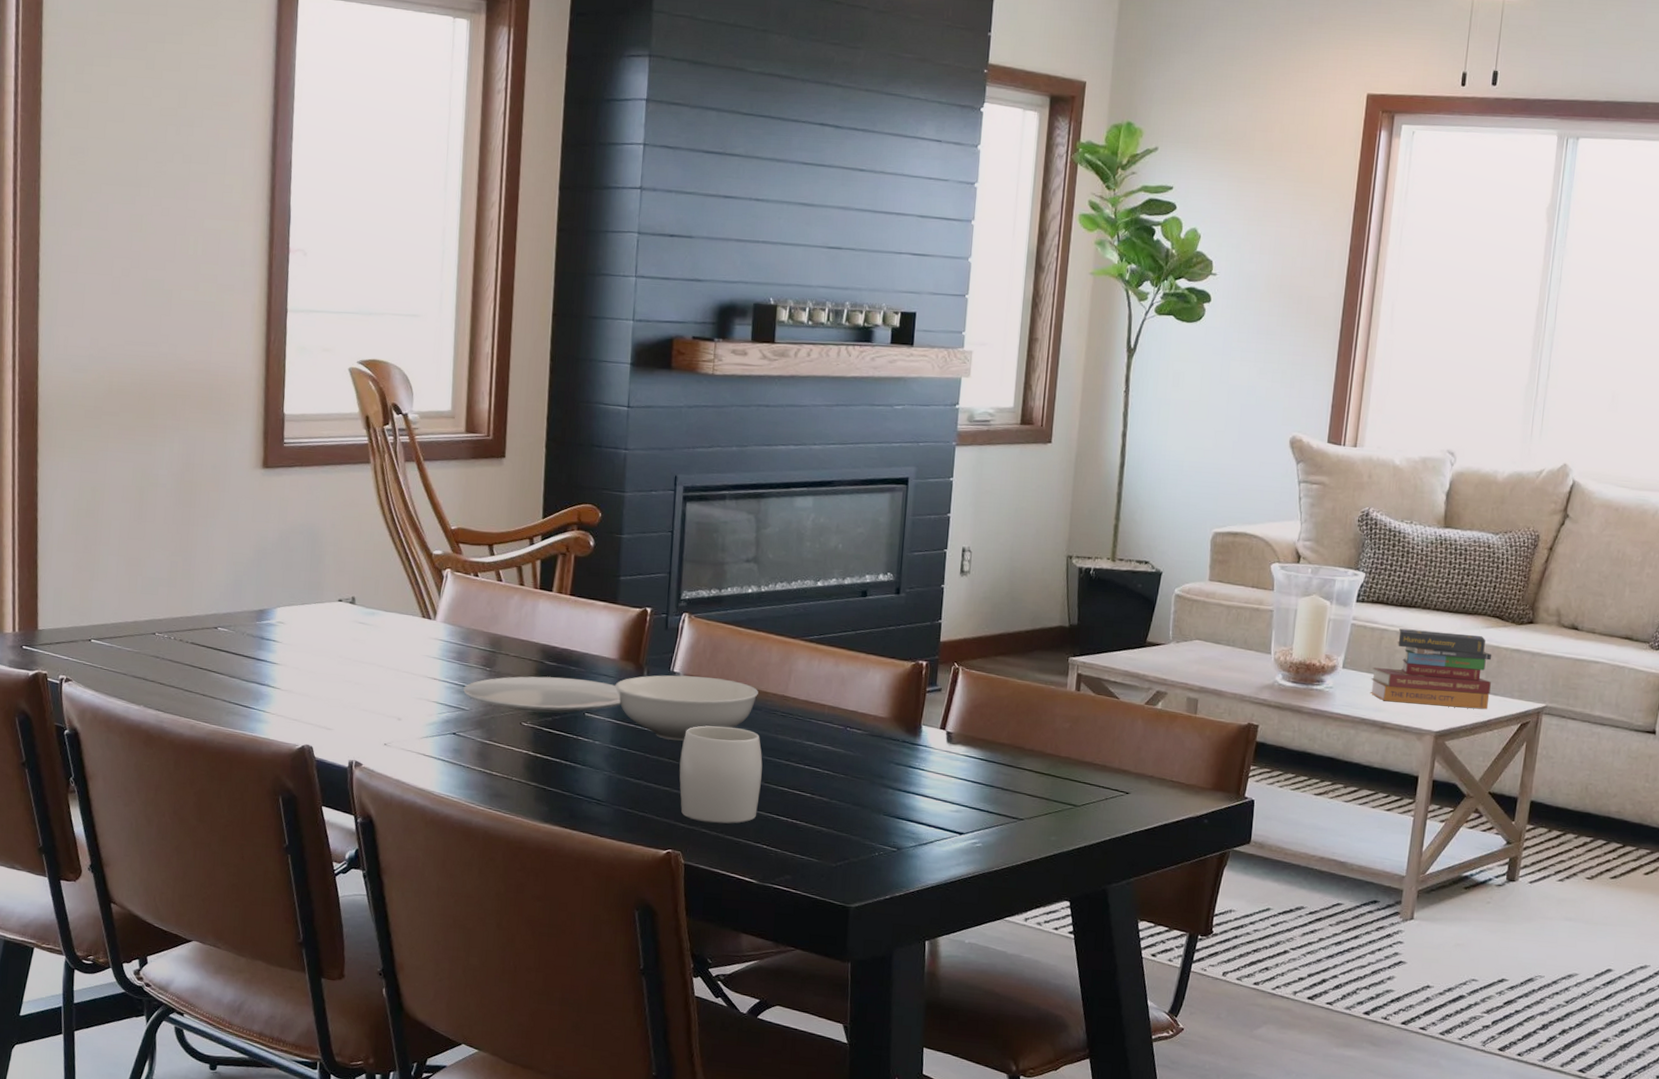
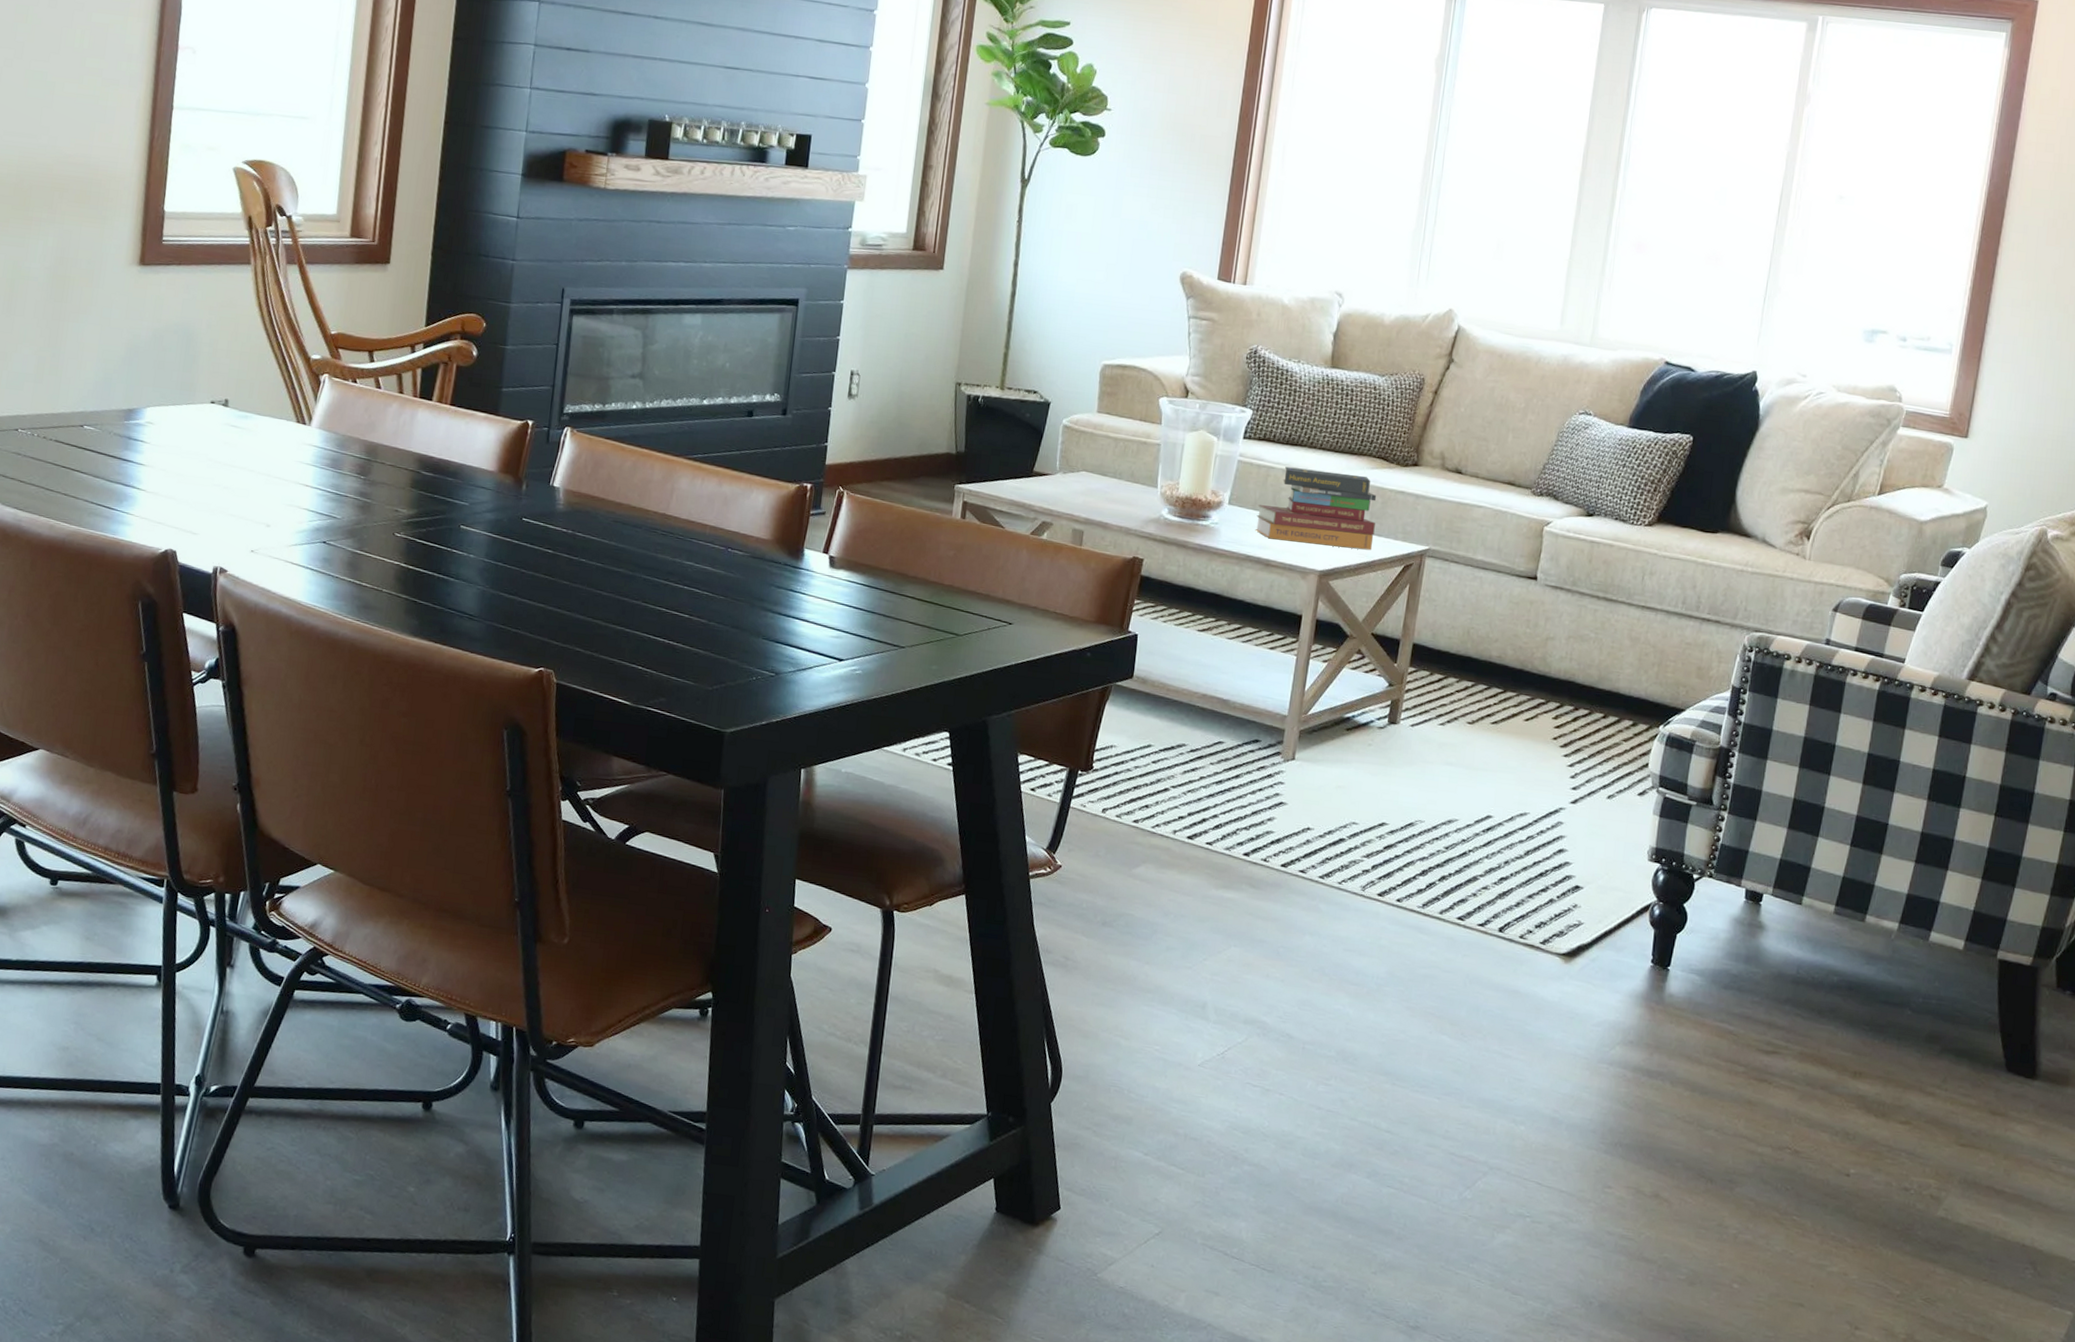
plate: present [463,676,621,713] -> none [336,486,498,525]
bowl: present [615,675,758,741] -> none [492,489,639,557]
mug: present [679,725,763,824] -> none [554,542,641,644]

